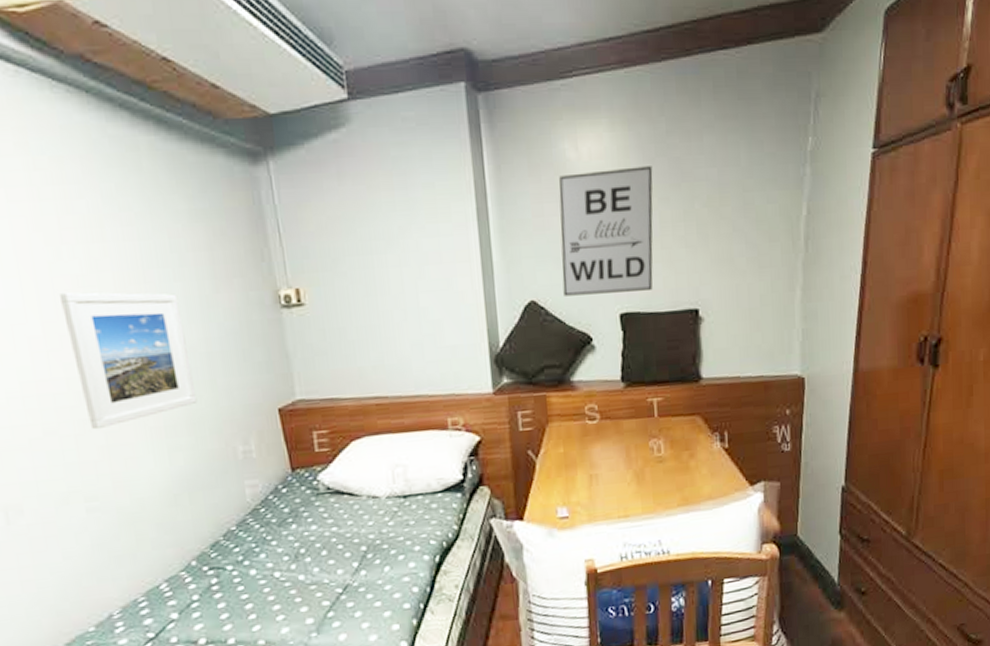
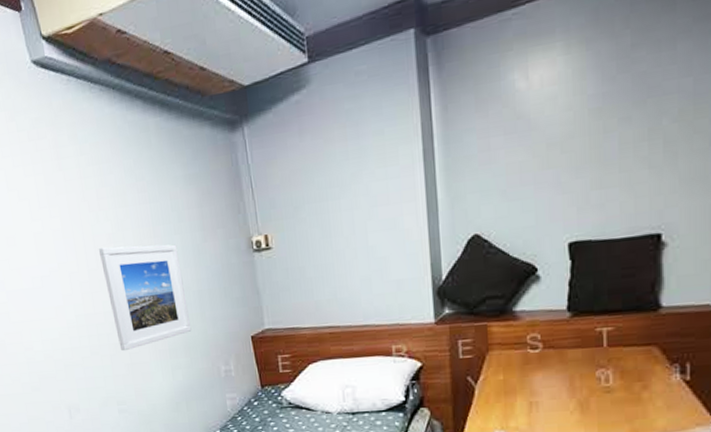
wall art: present [559,166,653,296] -> none [506,85,613,228]

